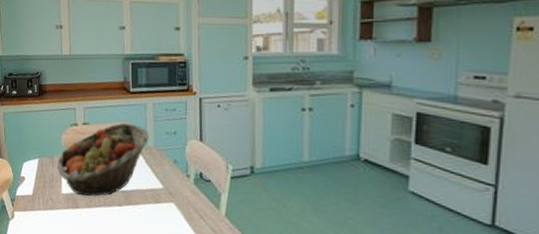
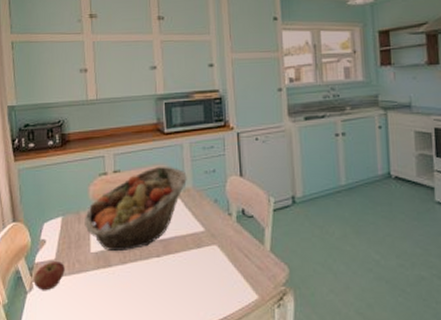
apple: none [15,196,40,221] -> present [33,261,65,291]

